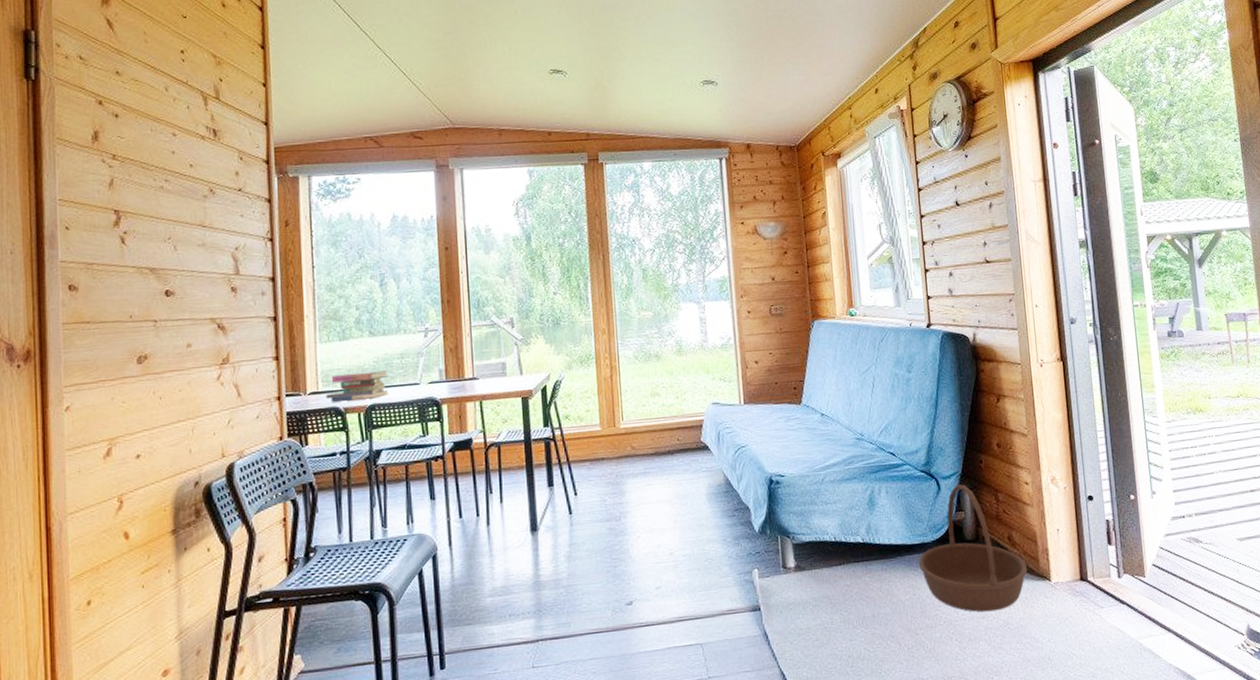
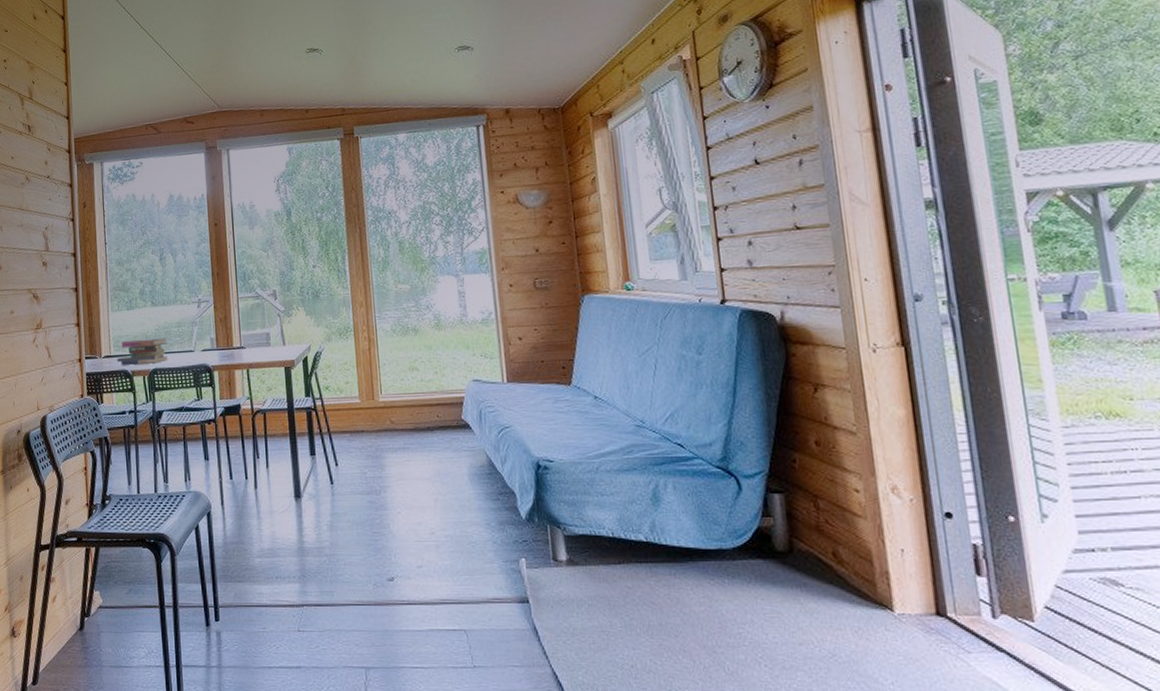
basket: present [918,484,1028,612] -> none [715,485,861,638]

